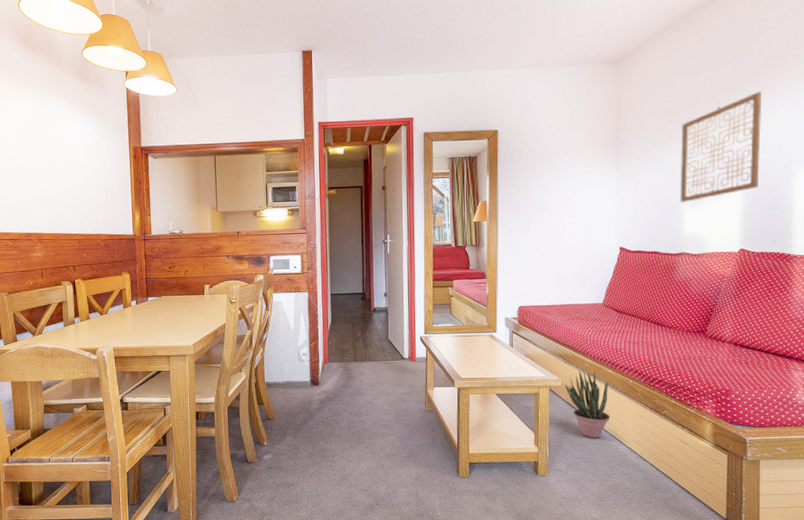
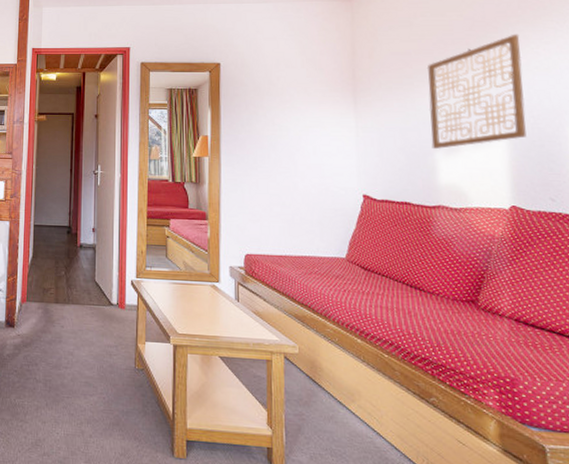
potted plant: present [565,371,610,438] -> none [303,337,362,425]

